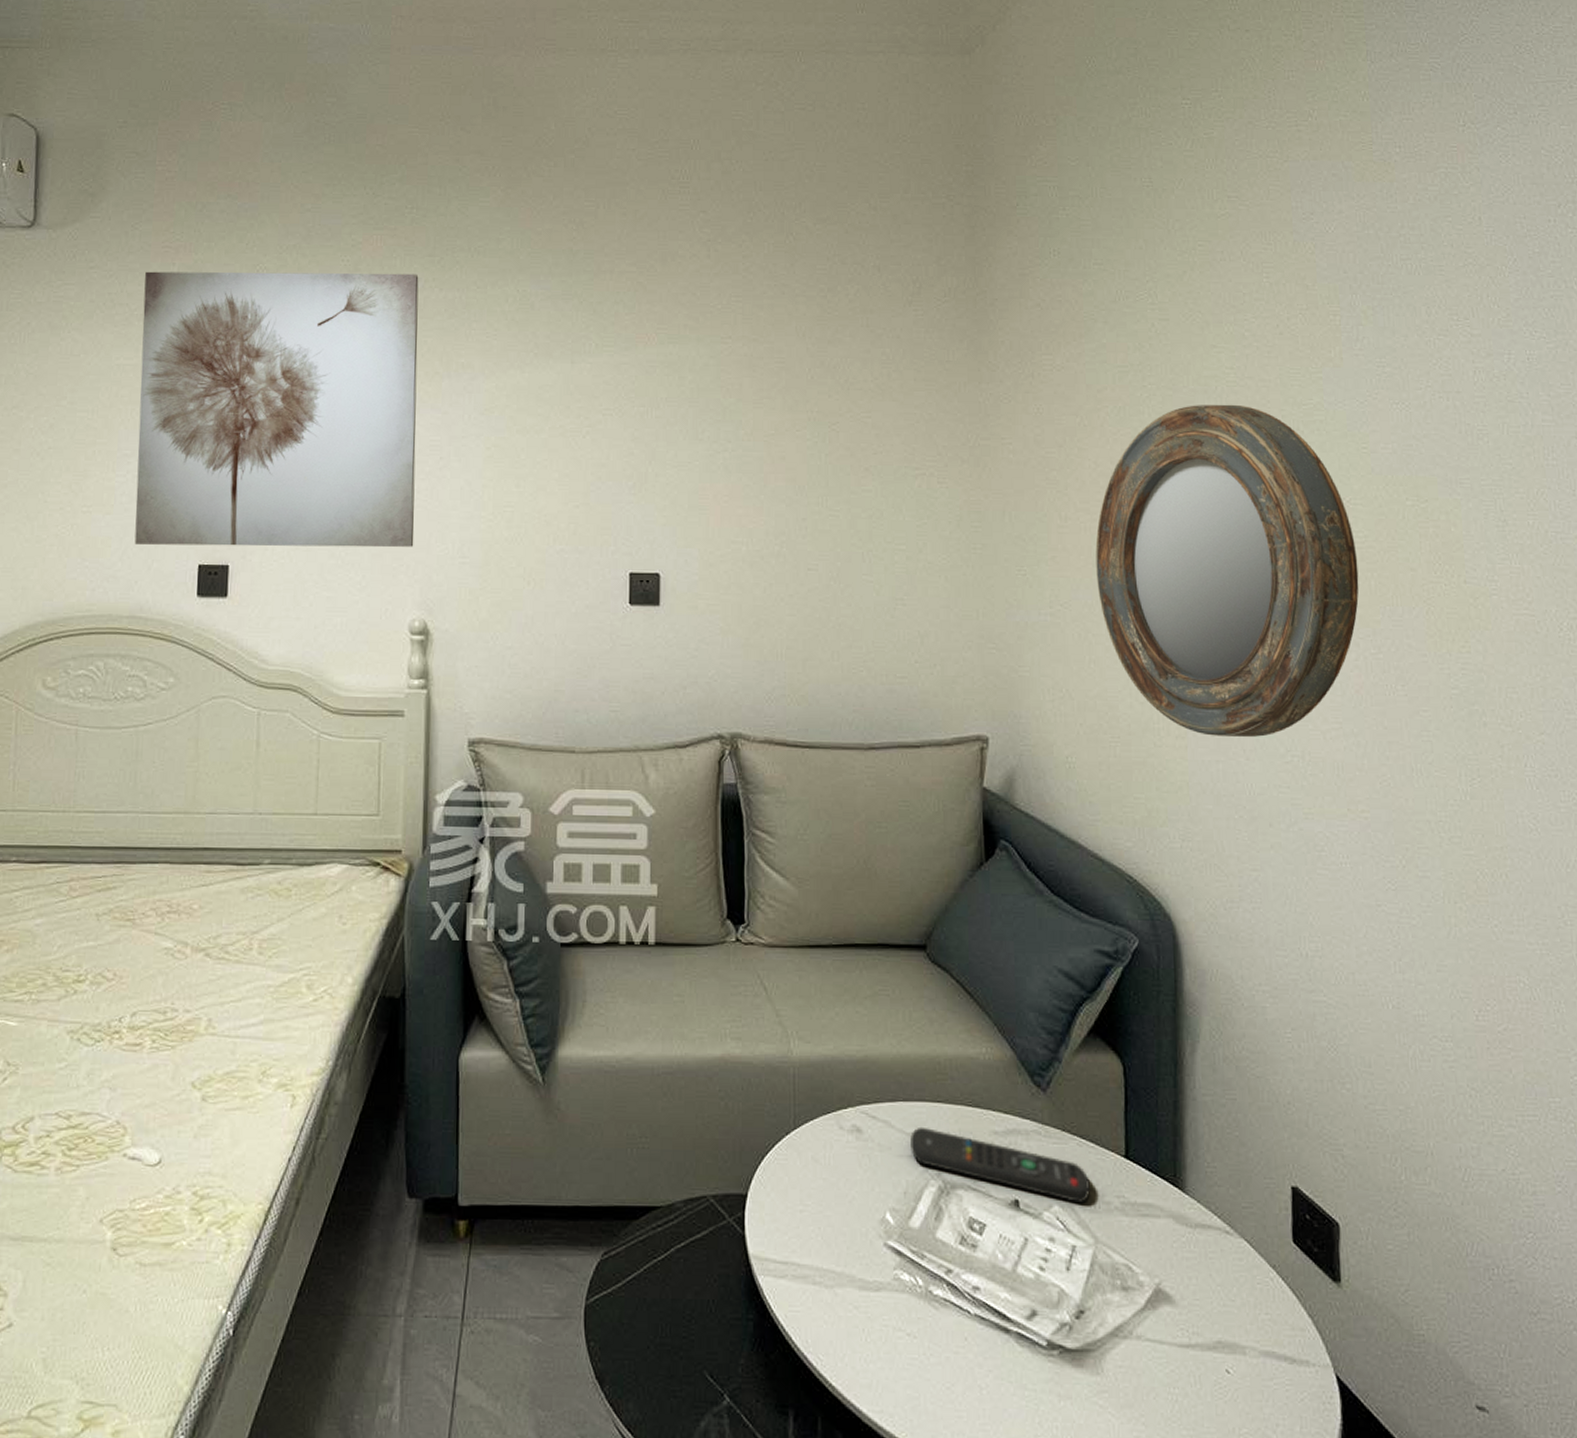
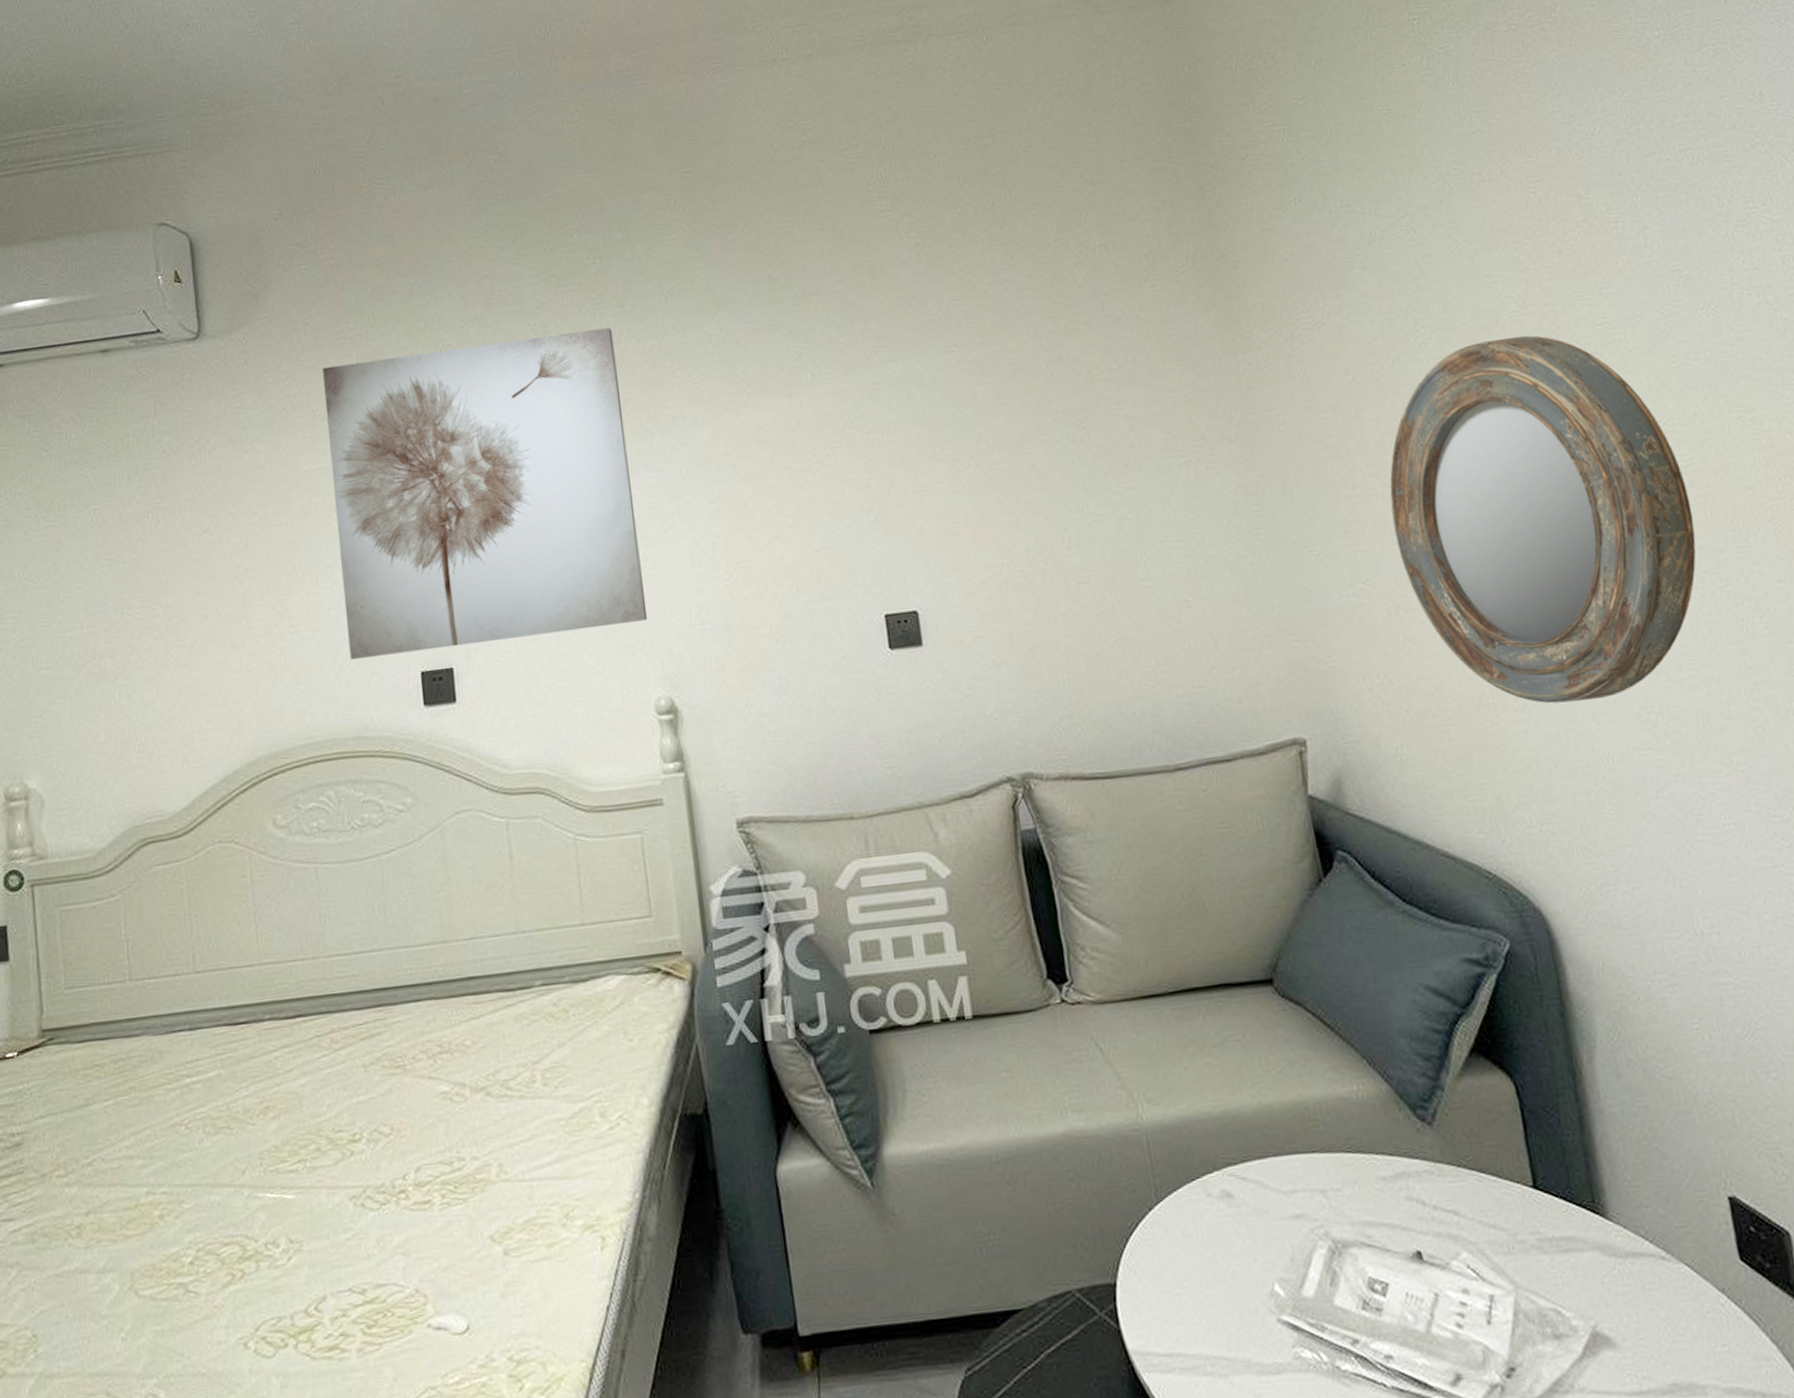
remote control: present [910,1126,1091,1204] -> none [1288,1182,1501,1247]

